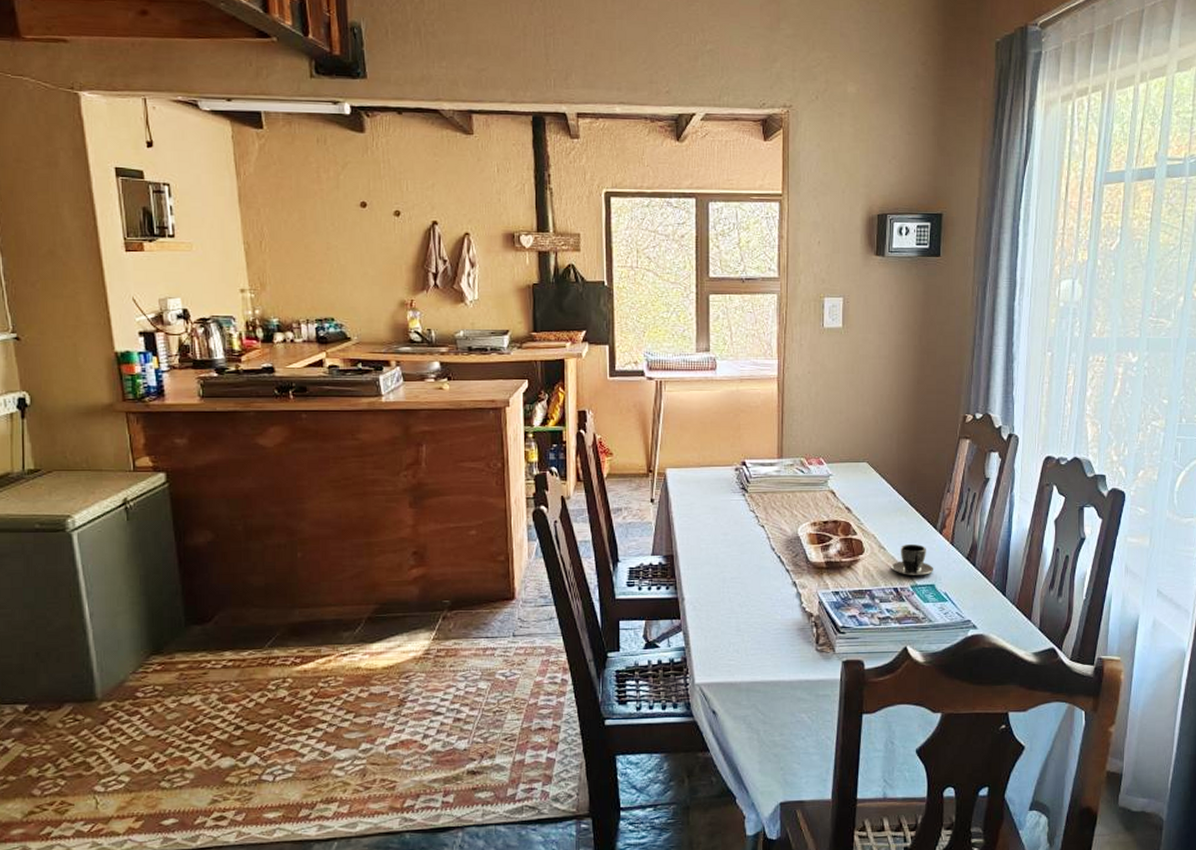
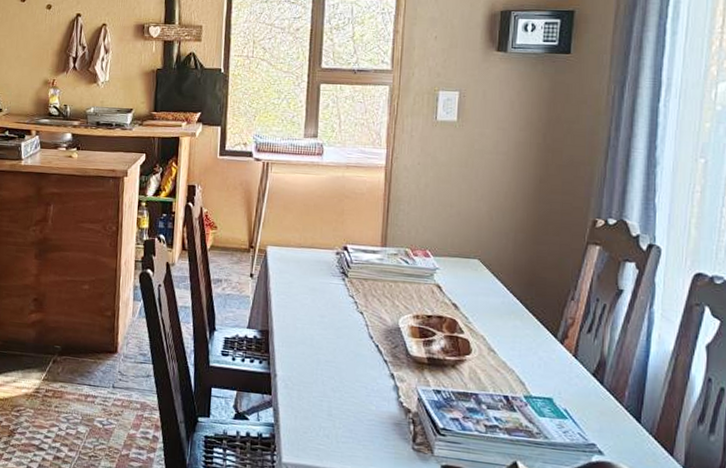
teacup: present [891,544,934,575] -> none [502,350,553,387]

